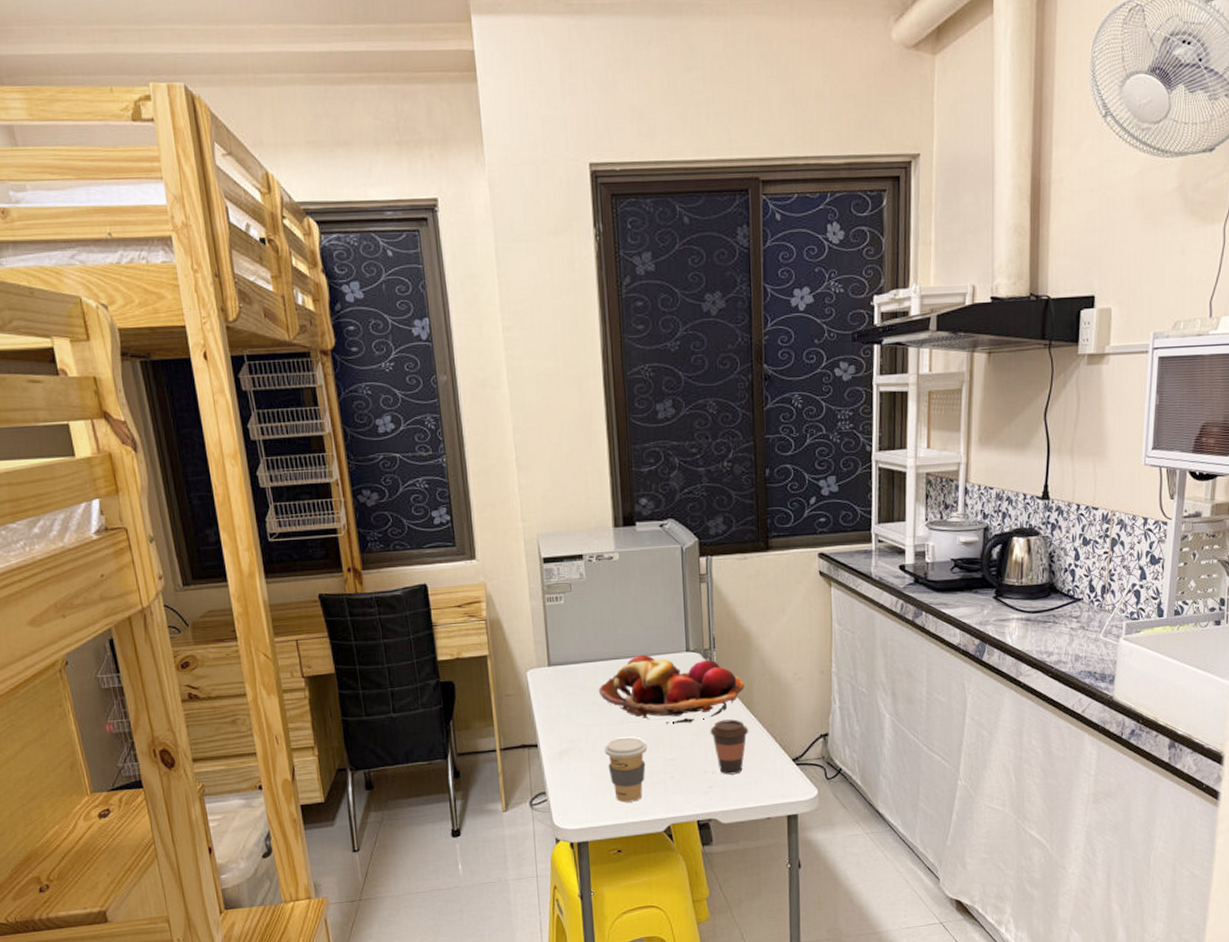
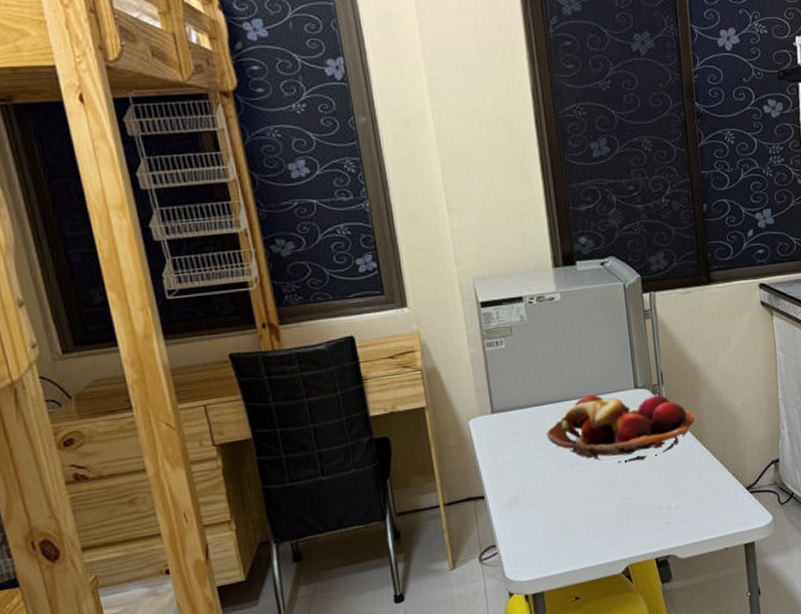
coffee cup: present [604,737,648,803] -> none [555,479,601,548]
coffee cup: present [710,719,749,775] -> none [663,453,702,509]

